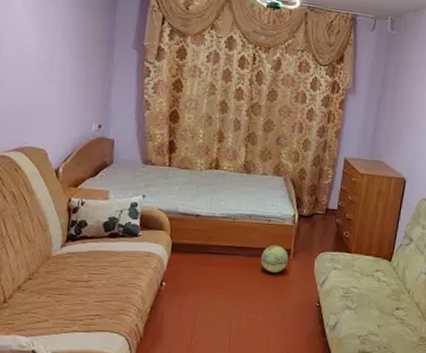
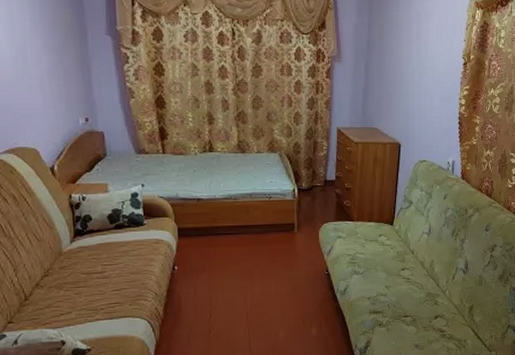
ball: present [260,245,288,273] -> none [266,220,293,248]

